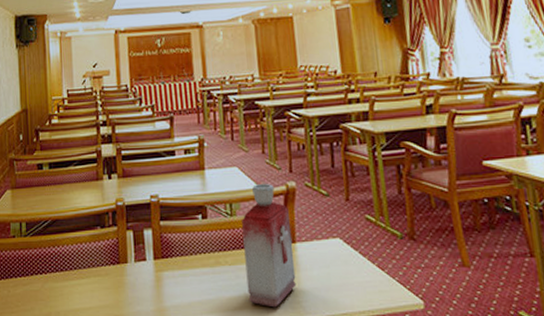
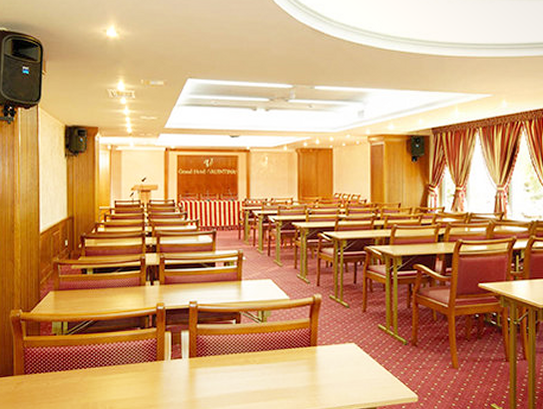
bottle: present [242,184,297,308] -> none [271,295,314,400]

